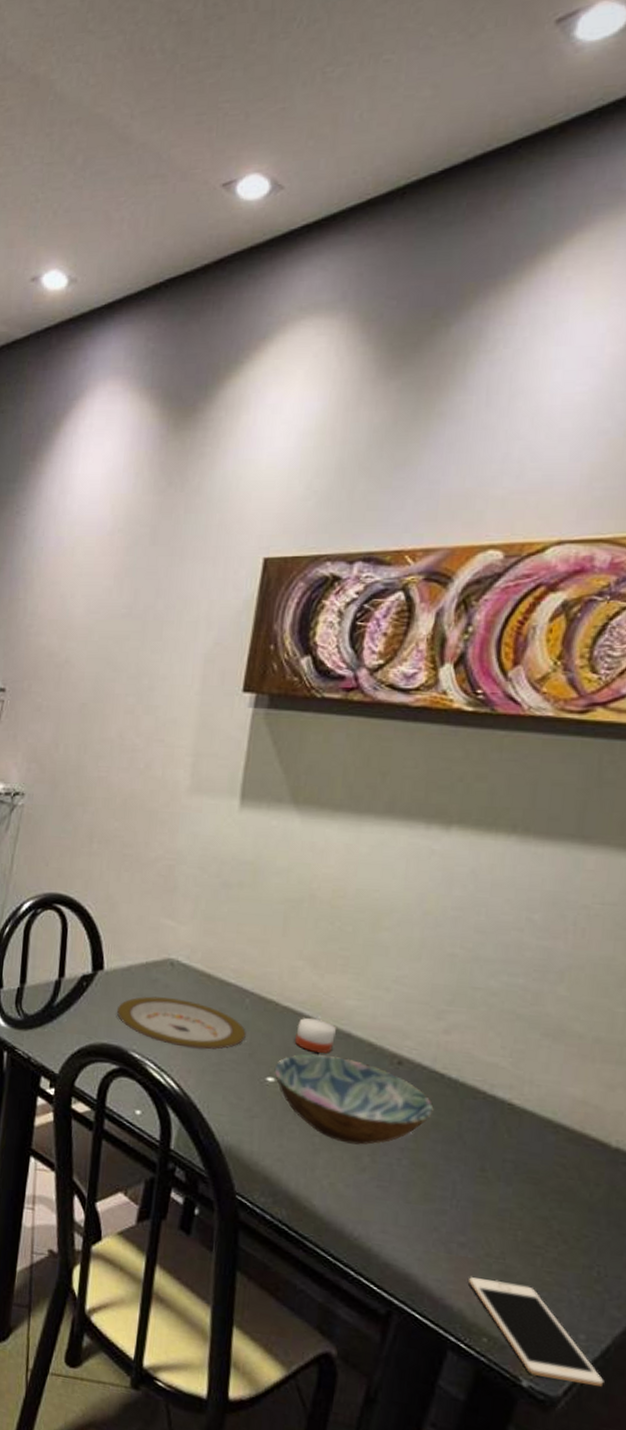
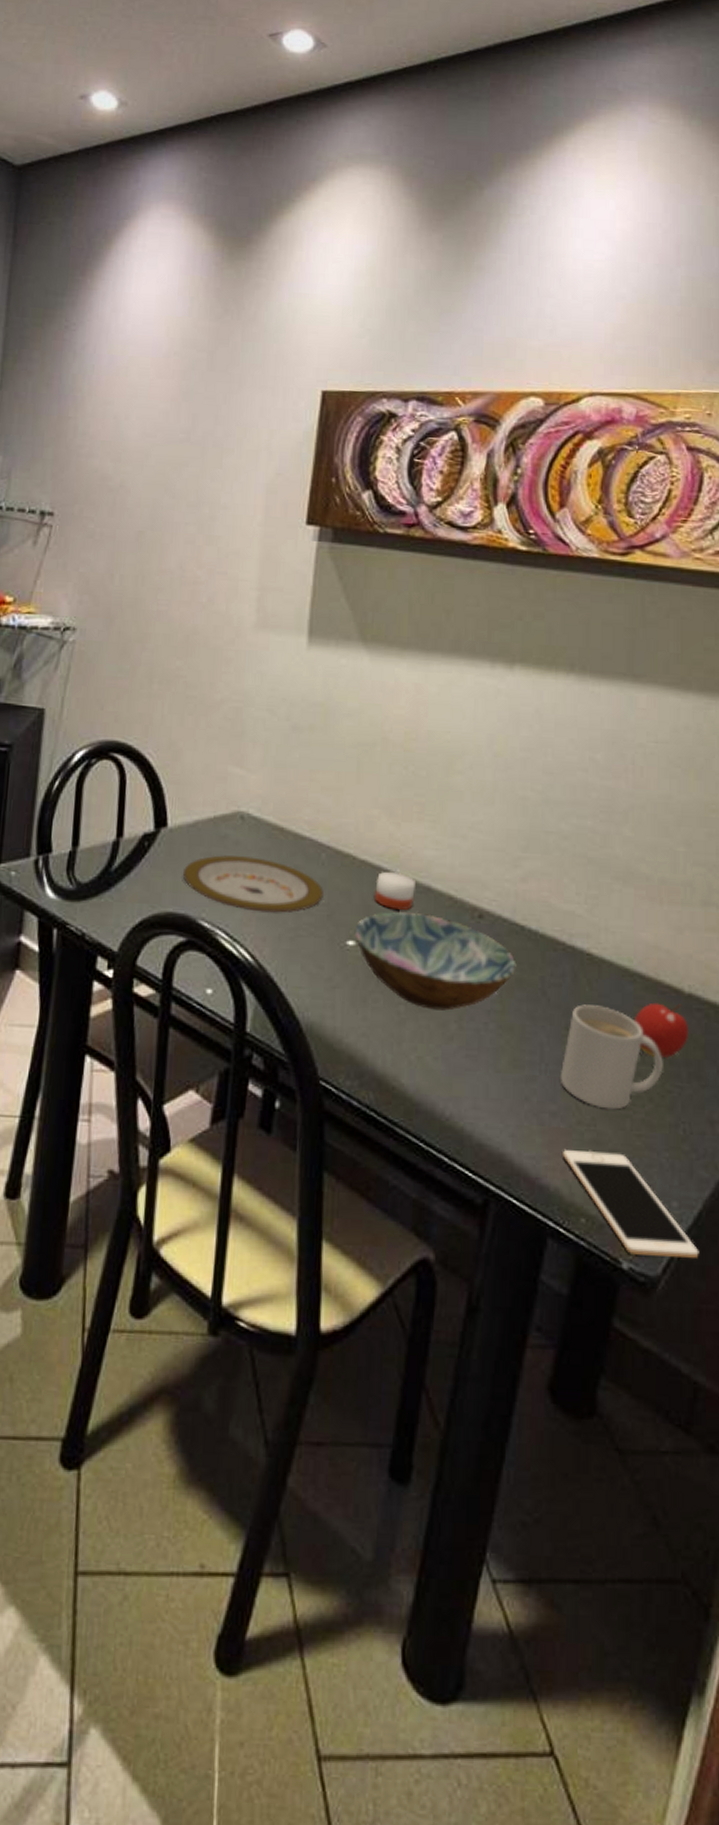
mug: none [470,1150,582,1247] -> present [559,1004,663,1110]
fruit: none [553,1153,613,1206] -> present [633,1002,688,1059]

